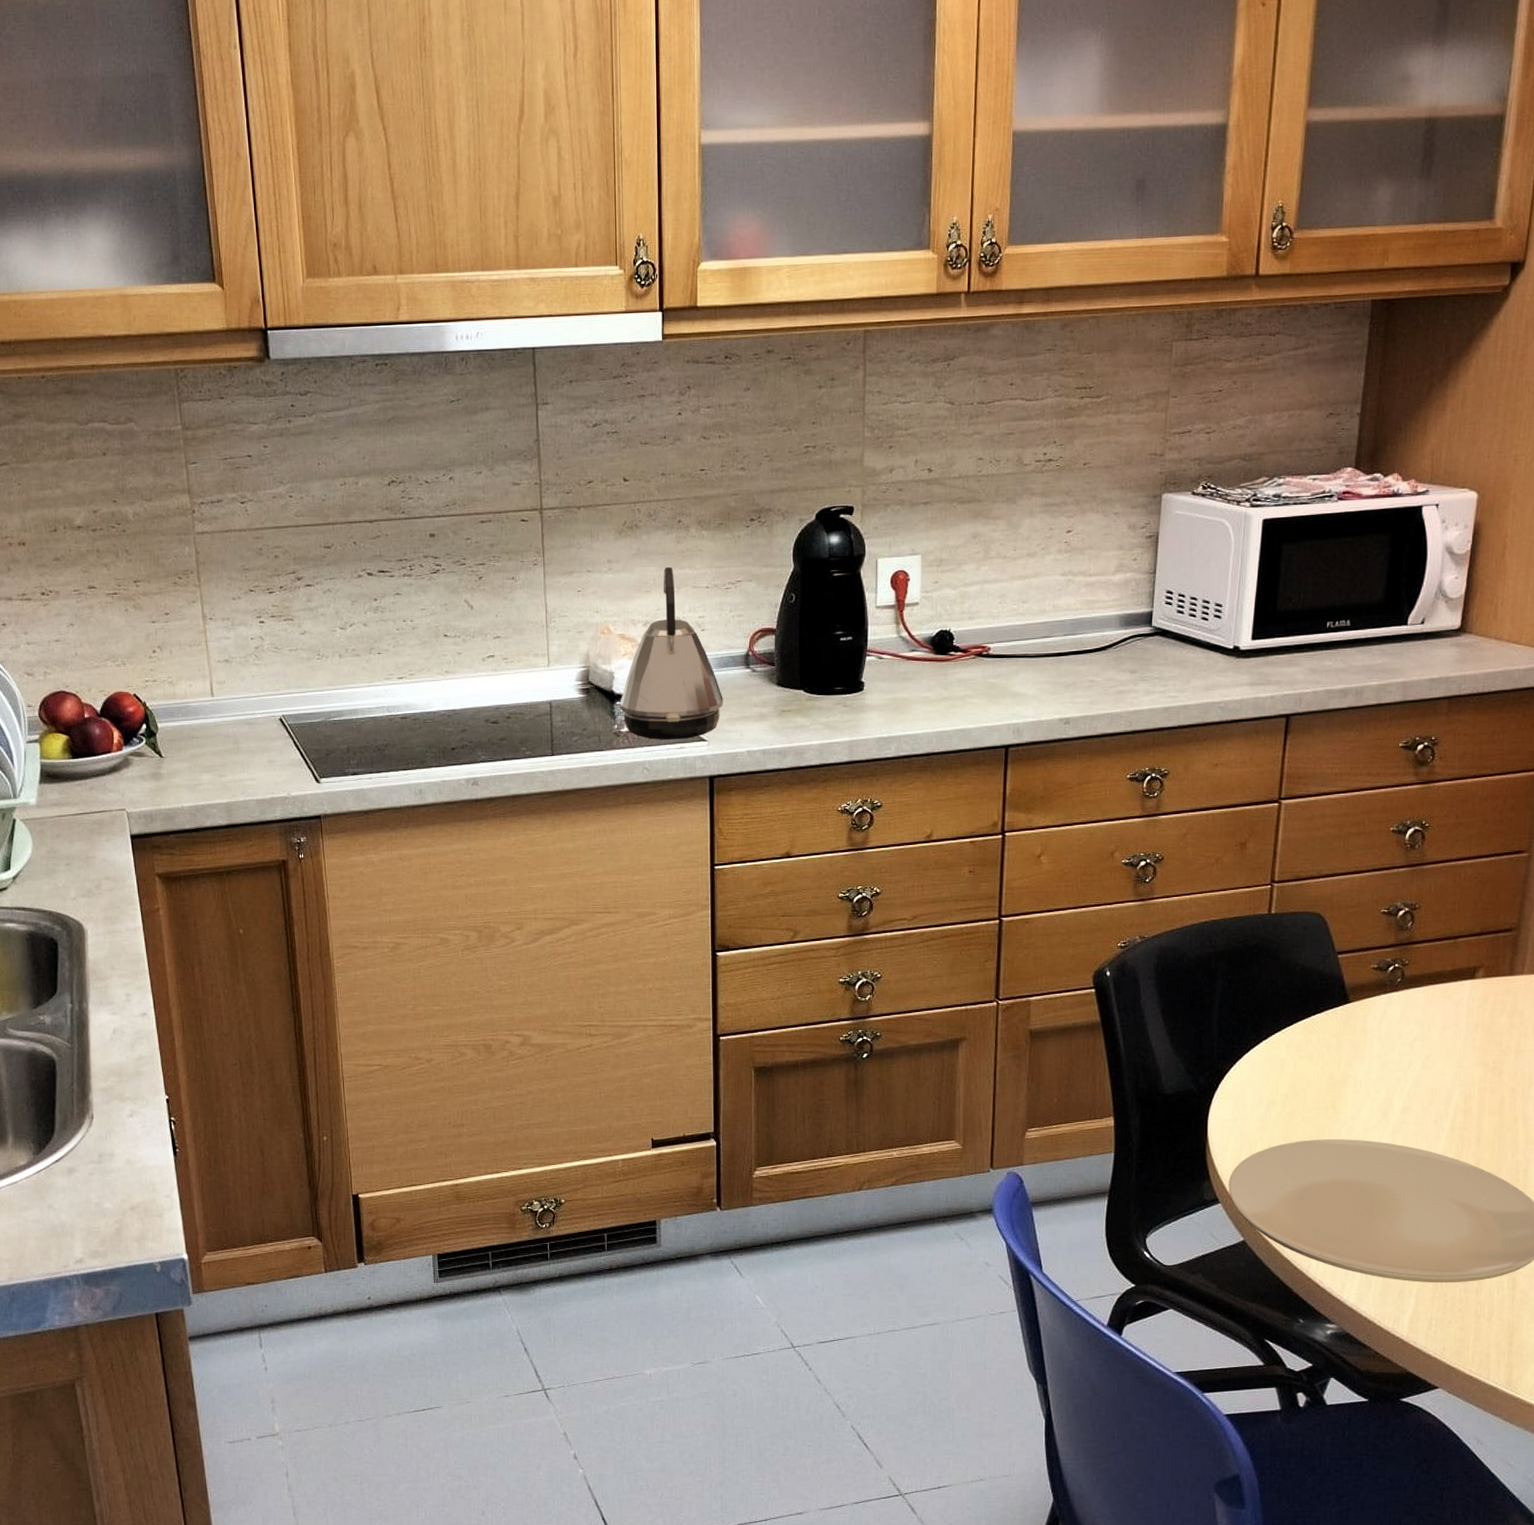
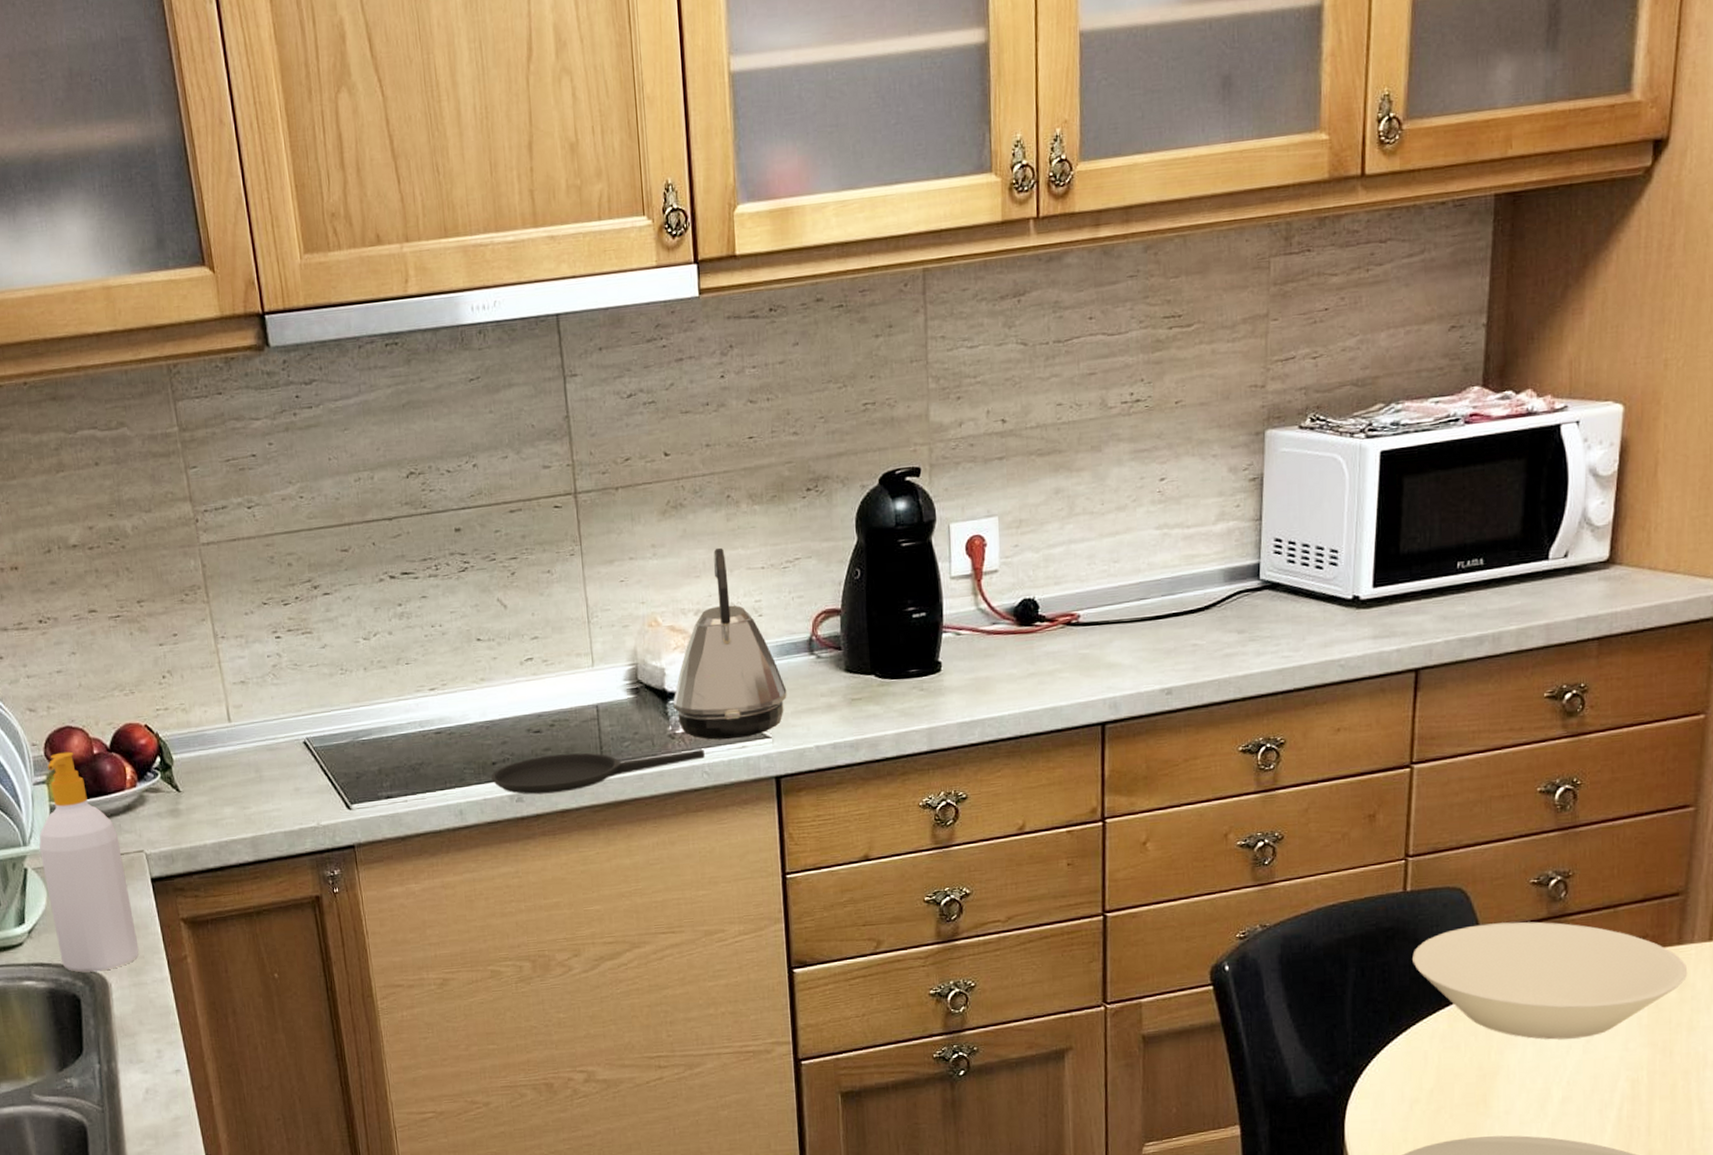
soap bottle: none [28,714,115,918] -> present [39,751,139,973]
frying pan: none [450,744,647,780] -> present [491,748,706,795]
dish: none [1274,946,1518,1055] -> present [1412,921,1688,1040]

